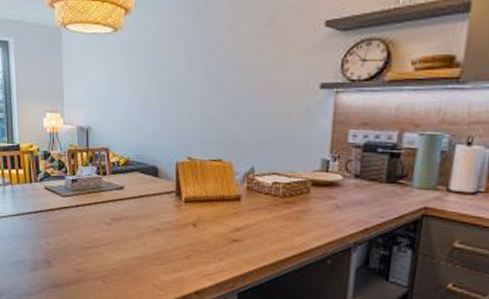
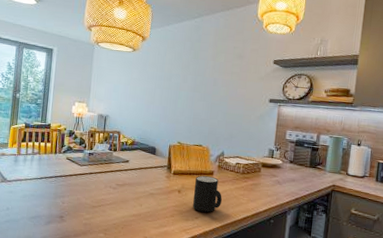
mug: none [214,202,255,252] -> present [193,175,222,213]

